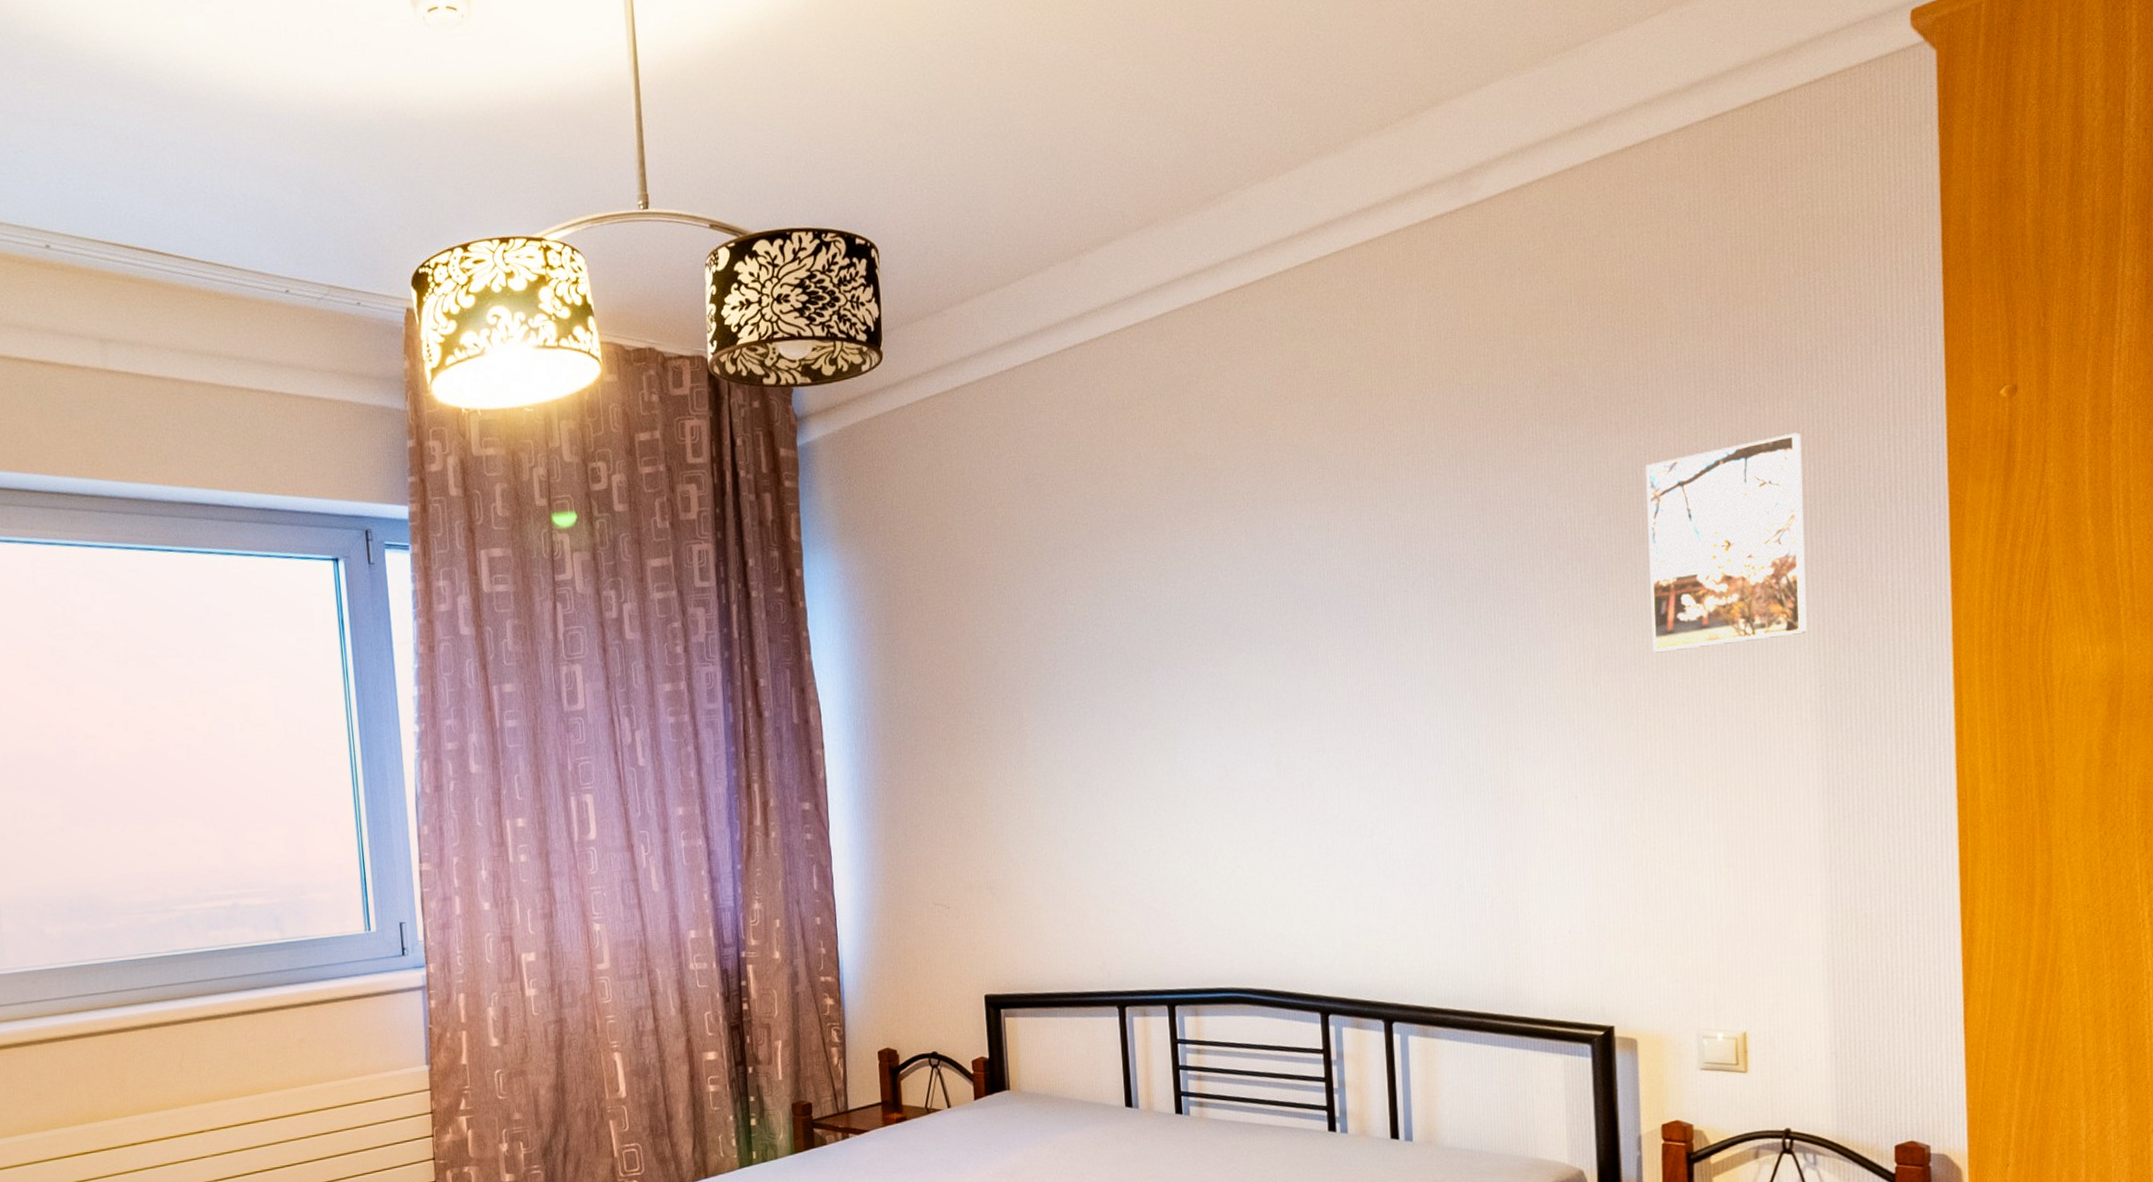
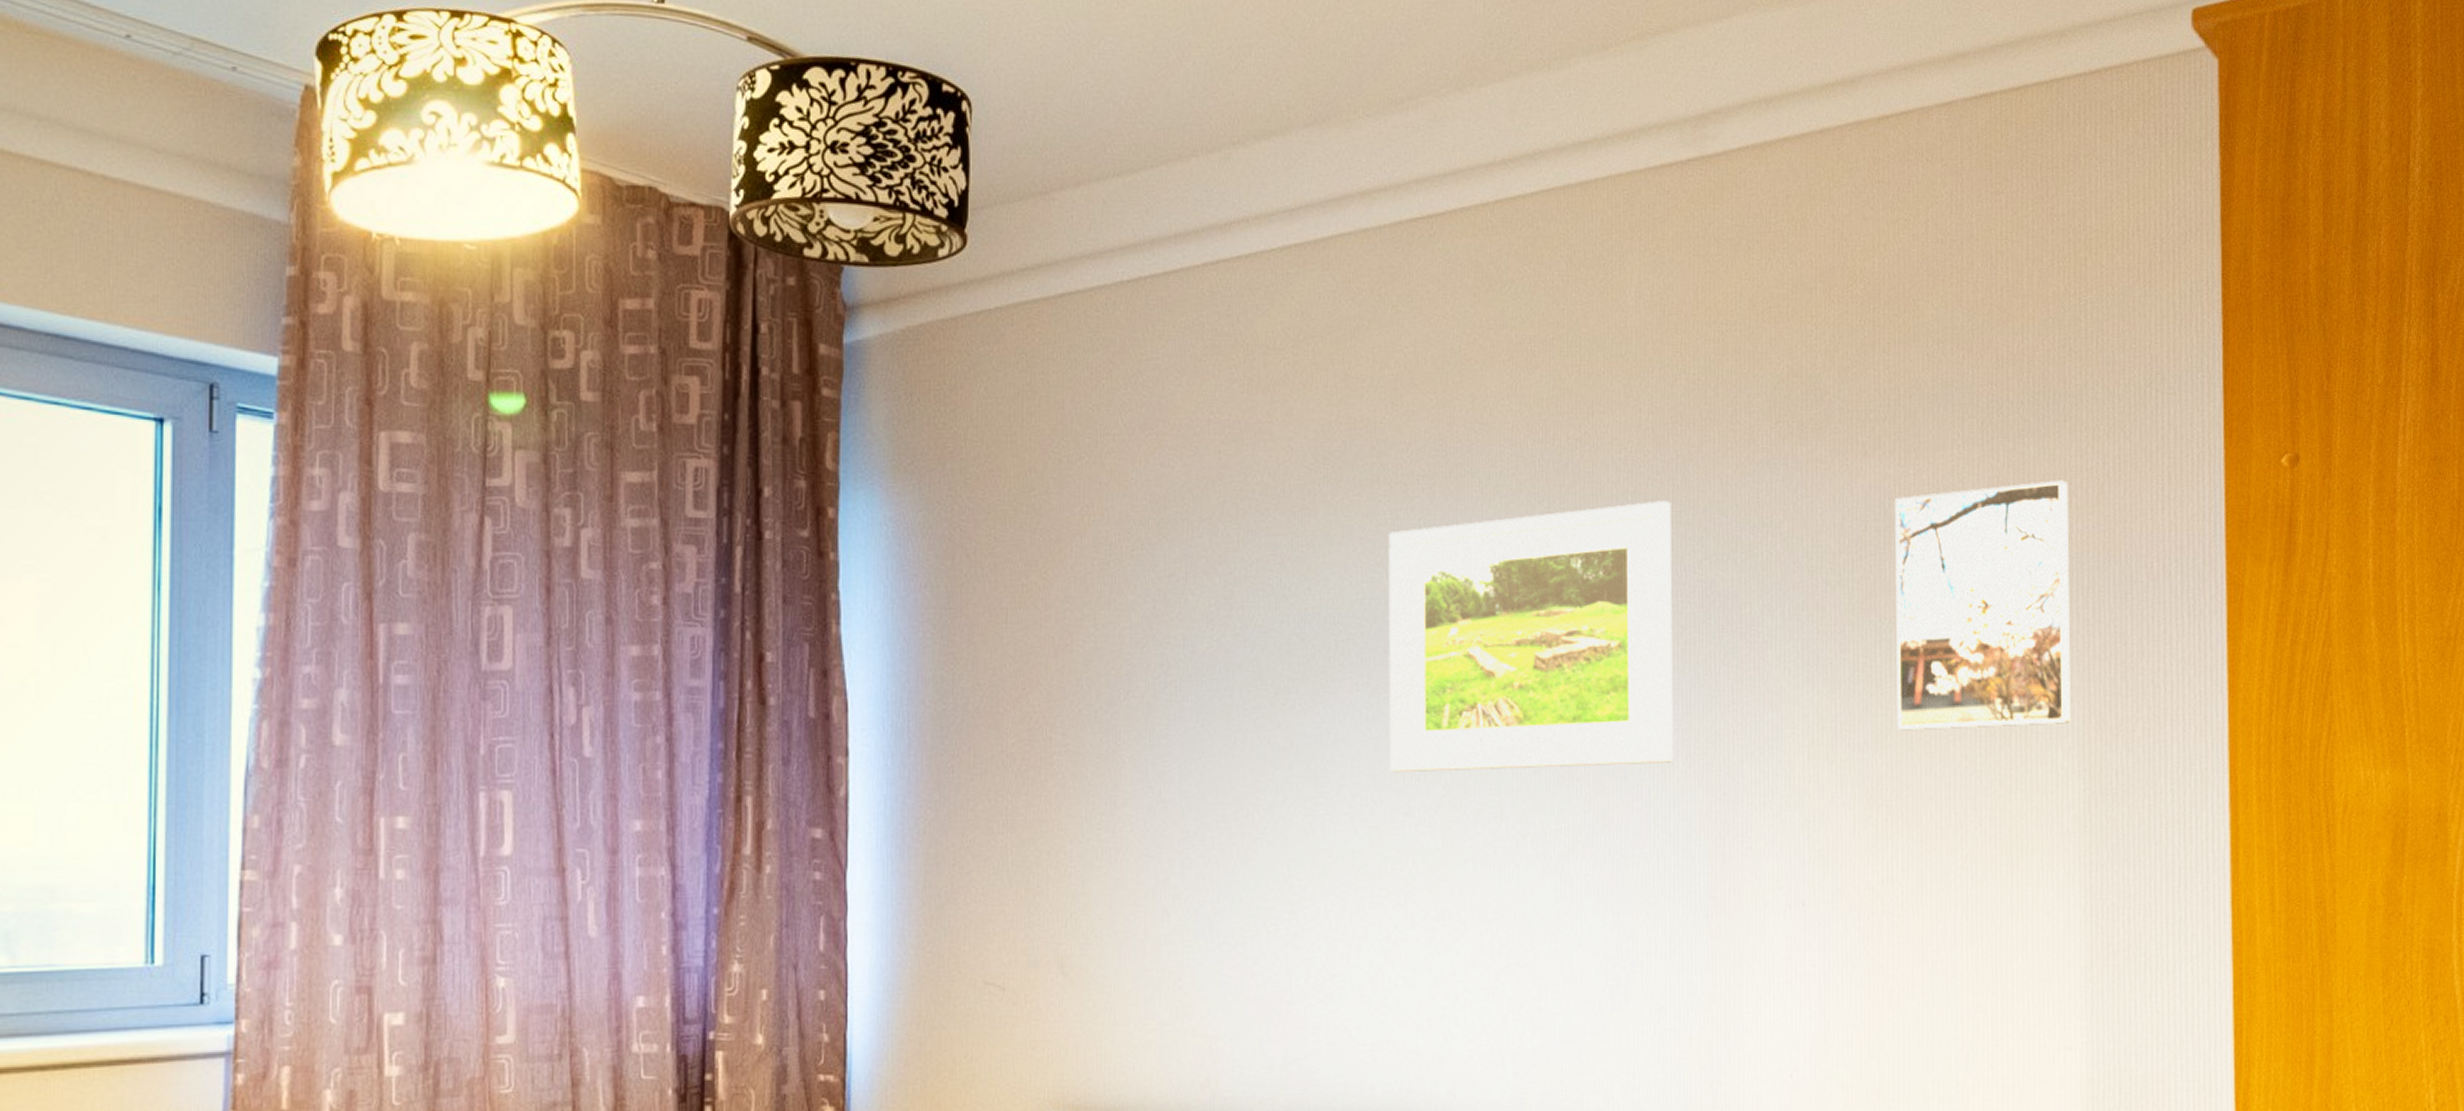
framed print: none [1221,490,1462,724] -> present [1388,501,1673,773]

